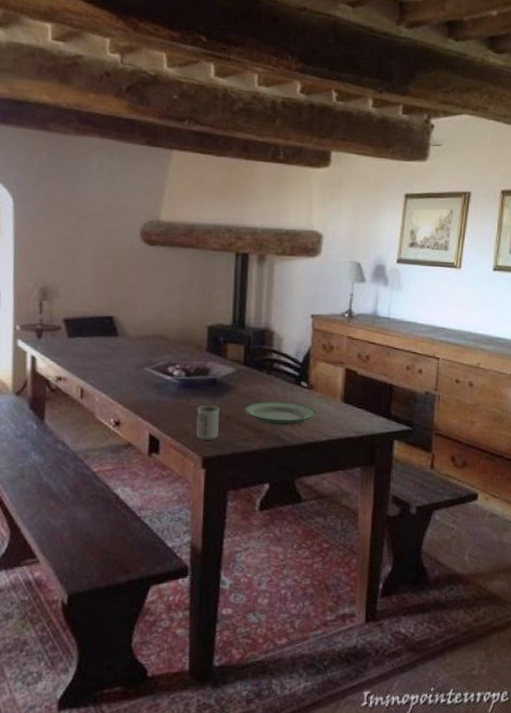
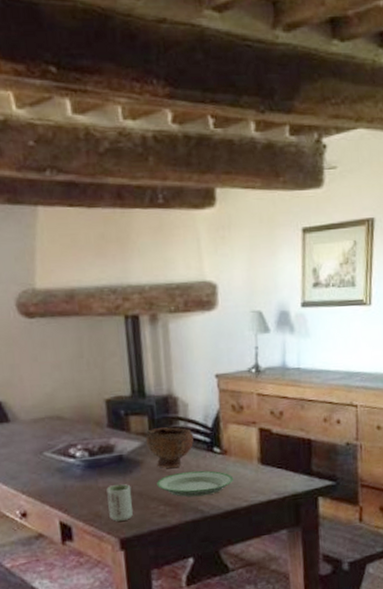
bowl: none [239,357,285,396] -> present [145,427,194,468]

